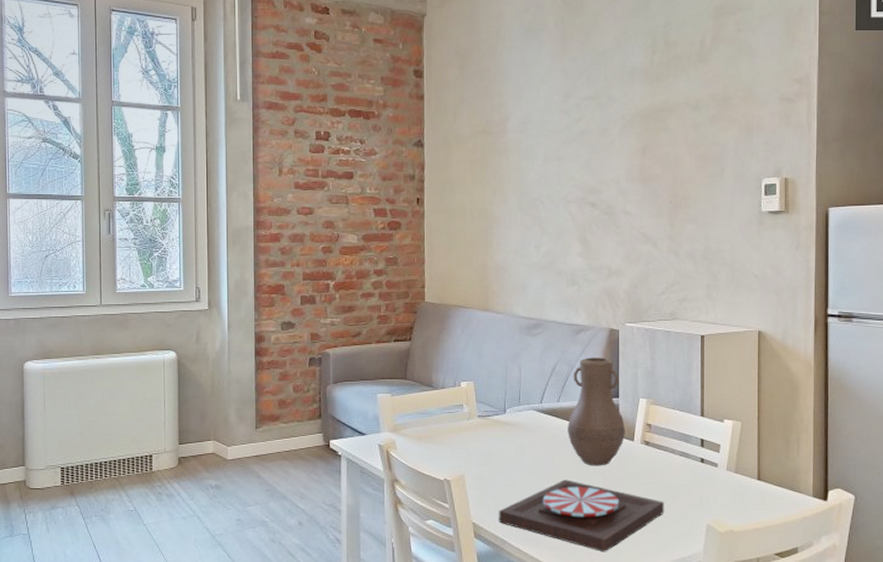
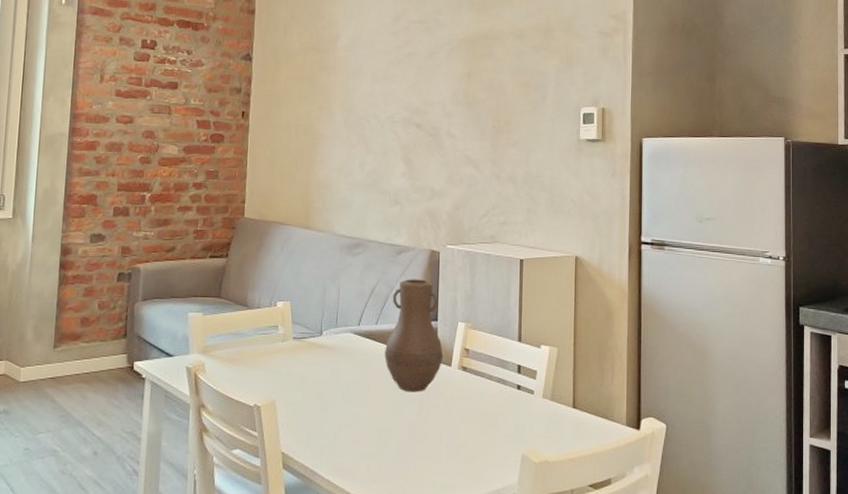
plate: present [498,479,665,553] -> none [309,406,480,485]

